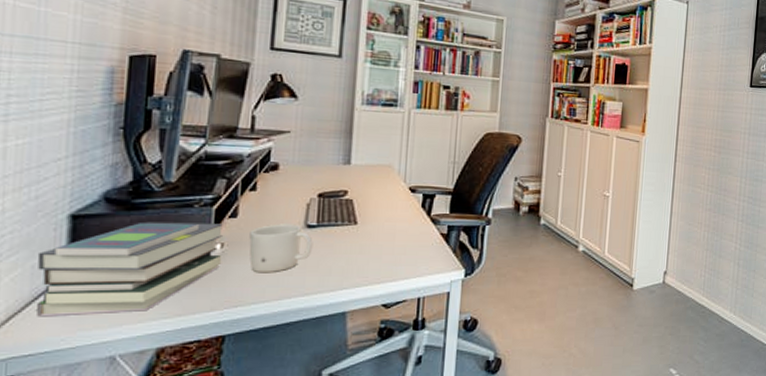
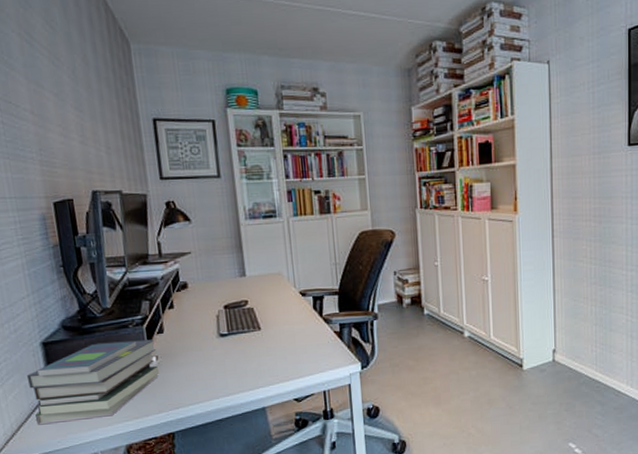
mug: present [249,224,313,273] -> none [176,334,228,379]

